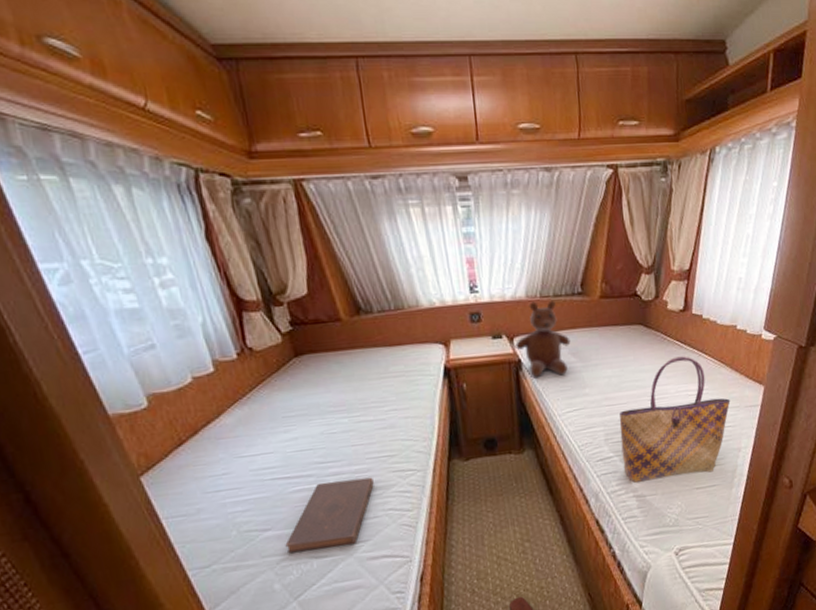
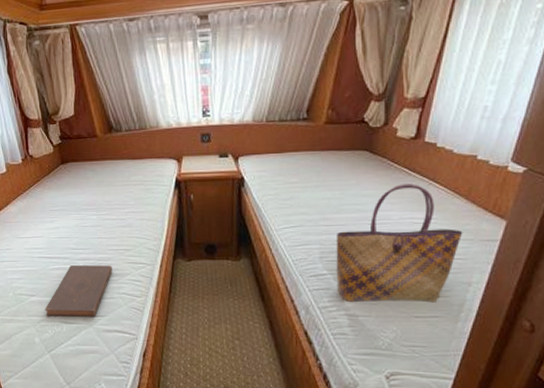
teddy bear: present [515,300,571,377] -> none [240,124,292,194]

